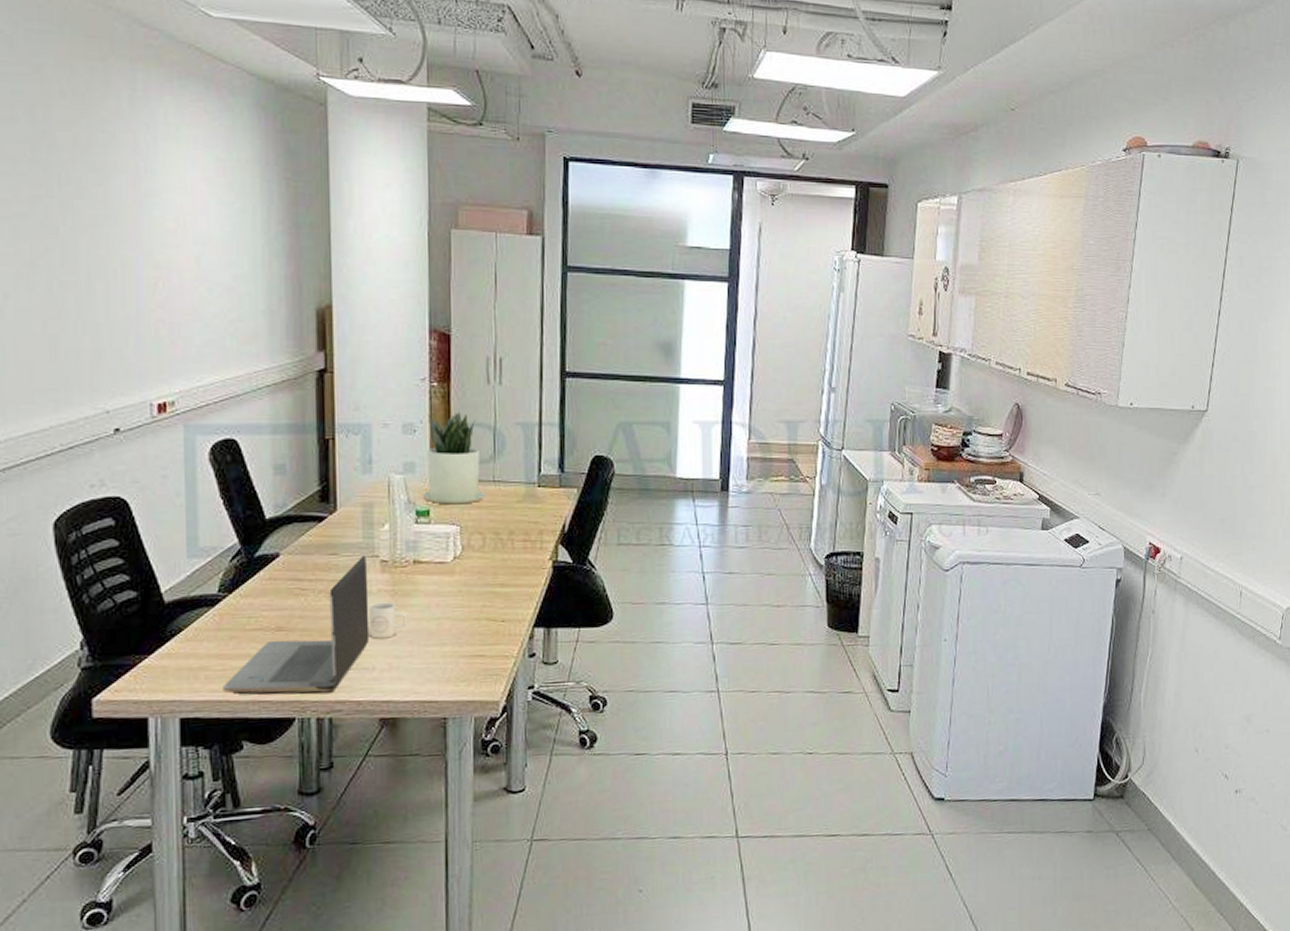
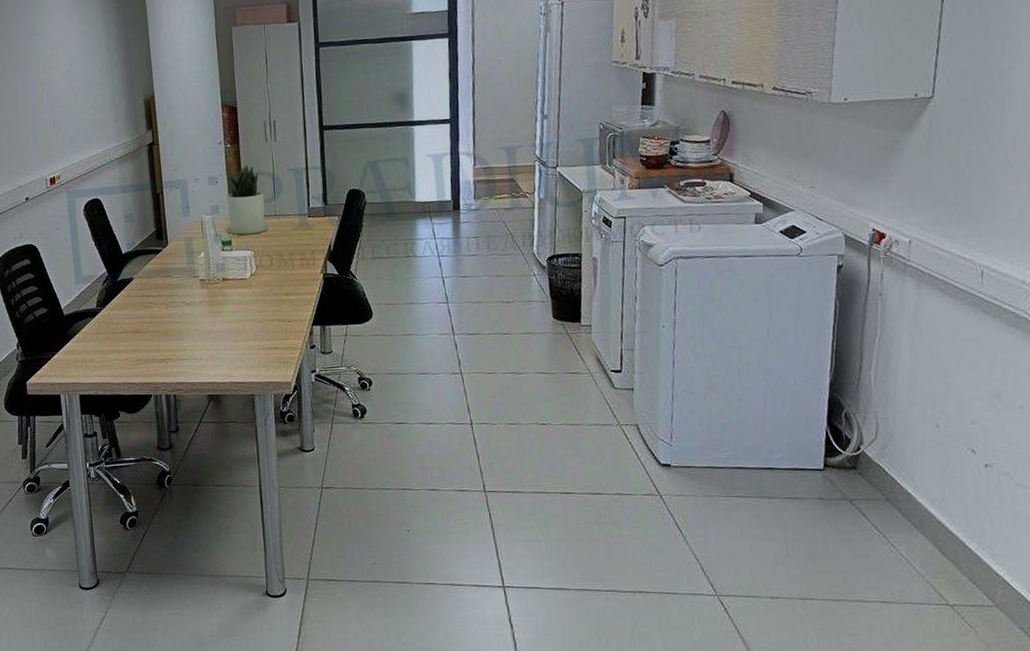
laptop computer: present [223,555,370,695] -> none [104,276,197,379]
mug: present [367,602,408,640] -> none [194,309,222,338]

